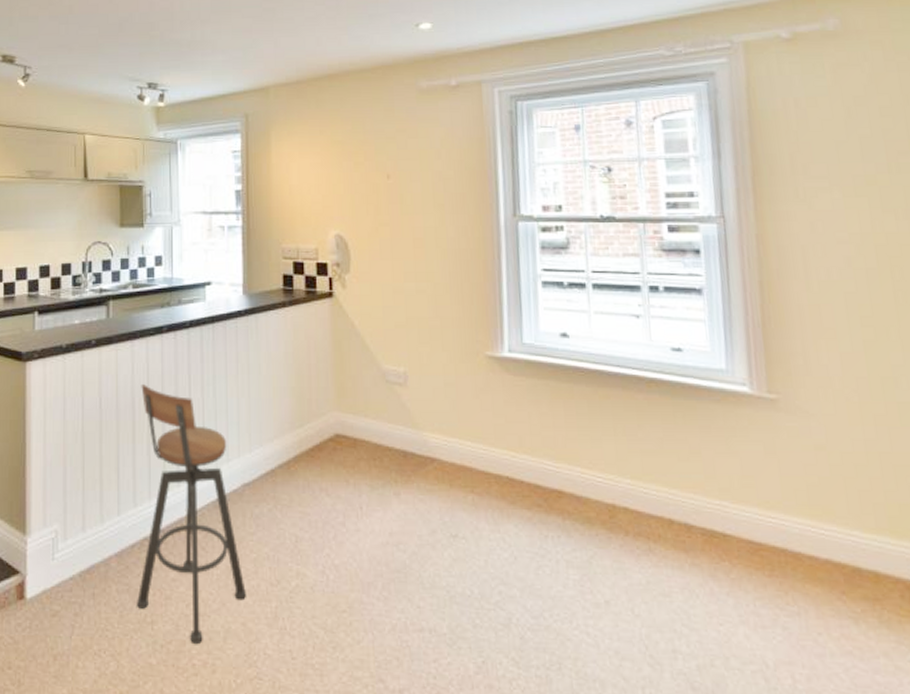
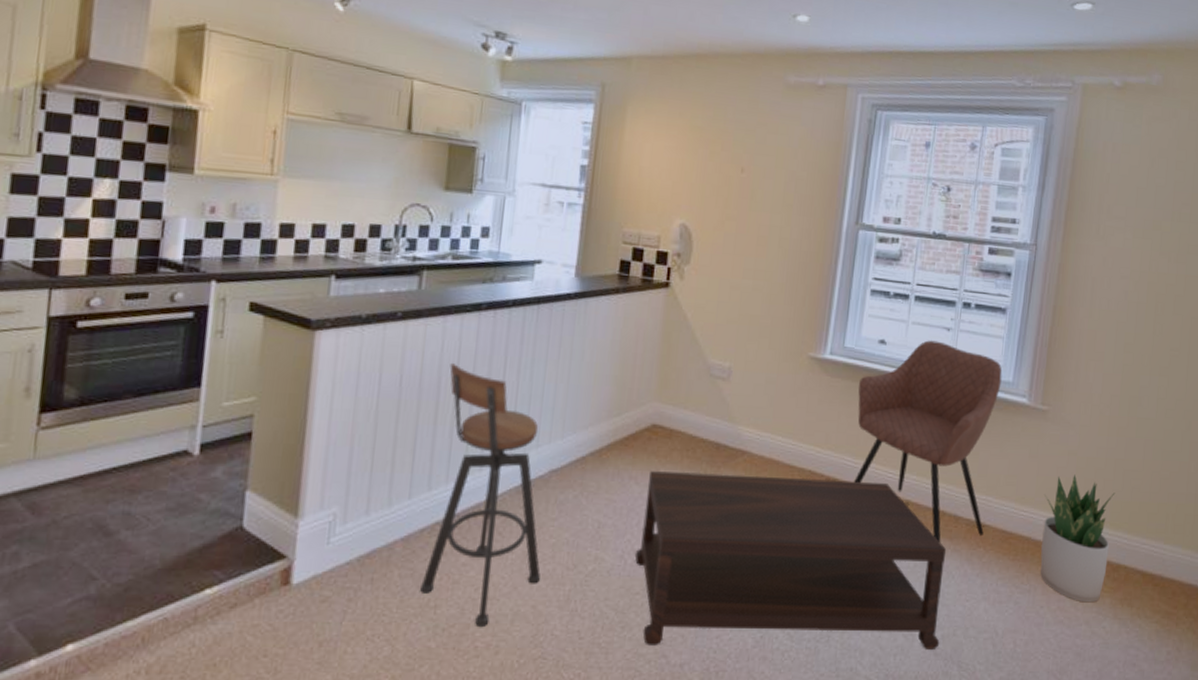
coffee table: none [336,482,696,683] -> present [634,471,947,649]
armchair: none [546,330,726,555] -> present [854,340,1003,542]
planter: none [793,472,899,630] -> present [1040,474,1116,603]

